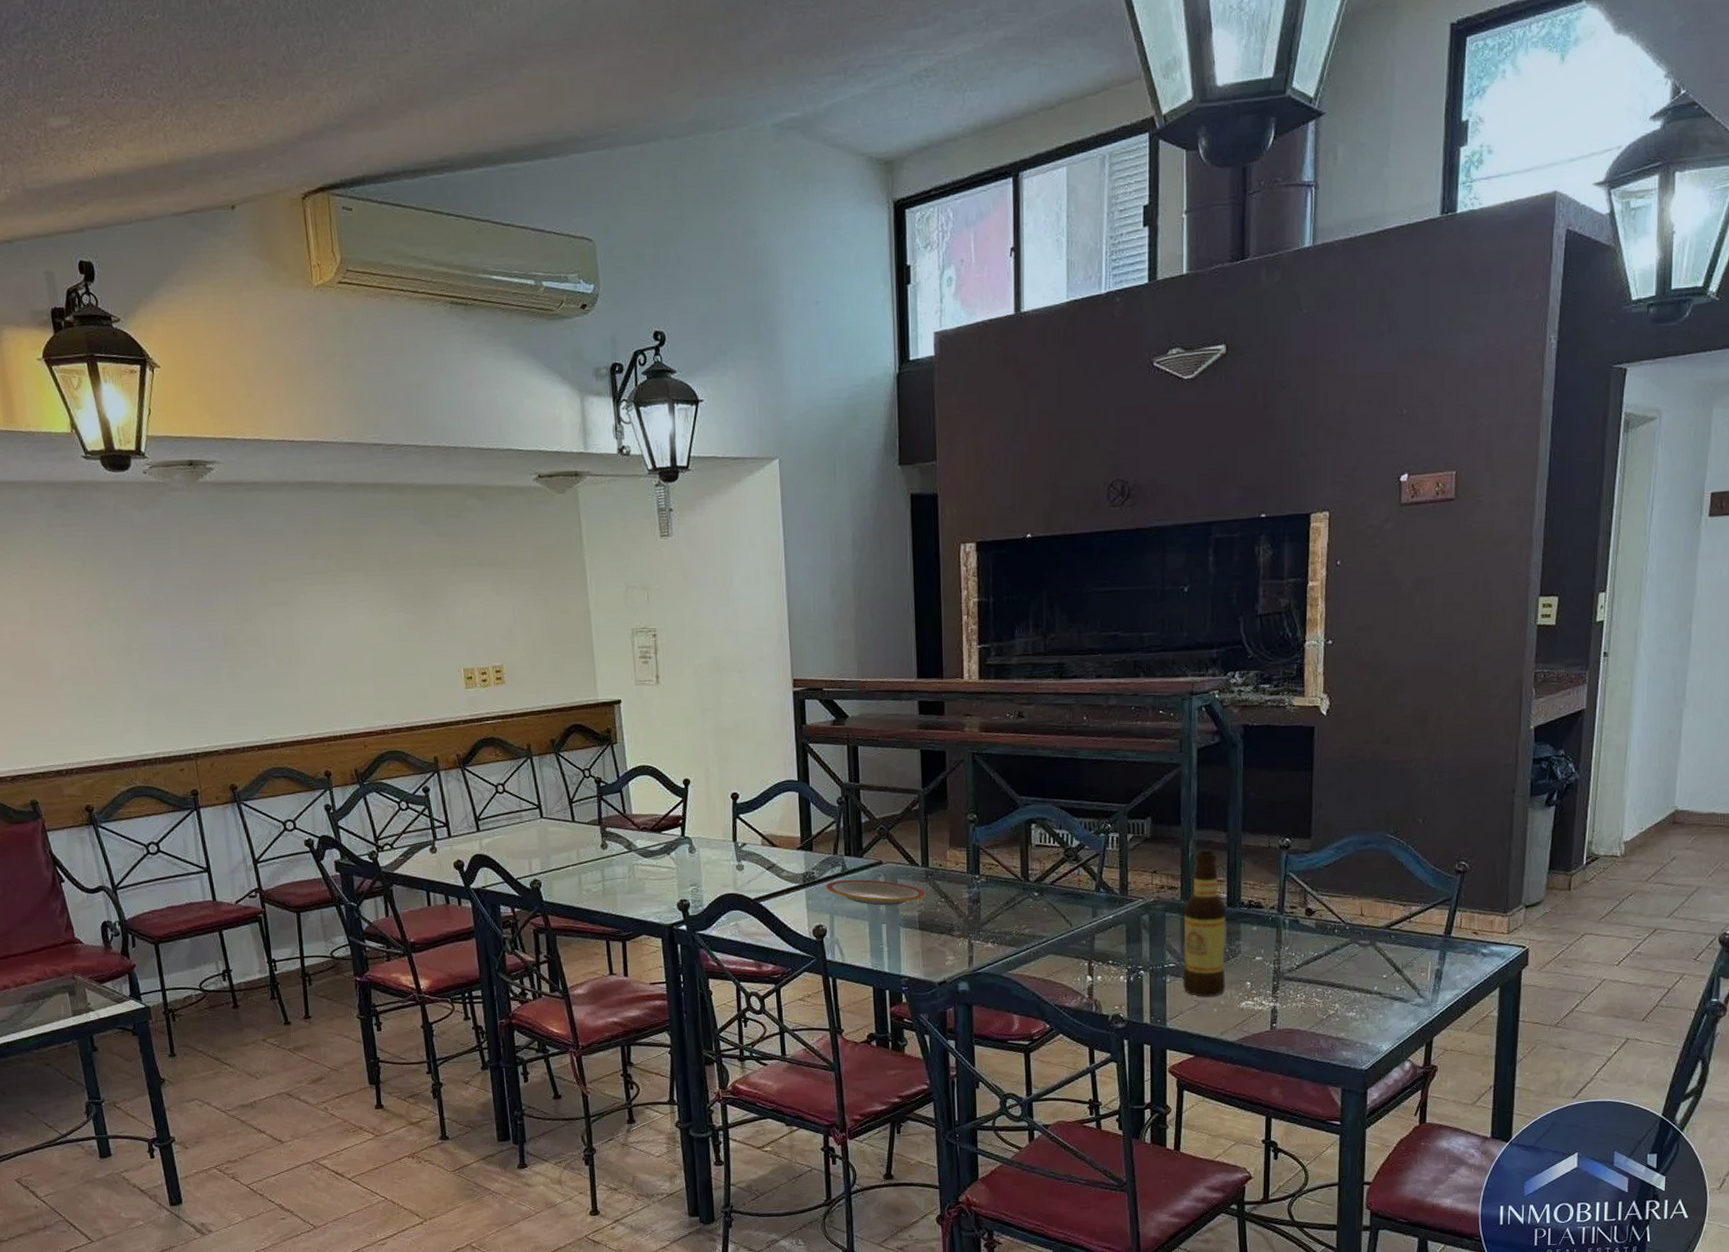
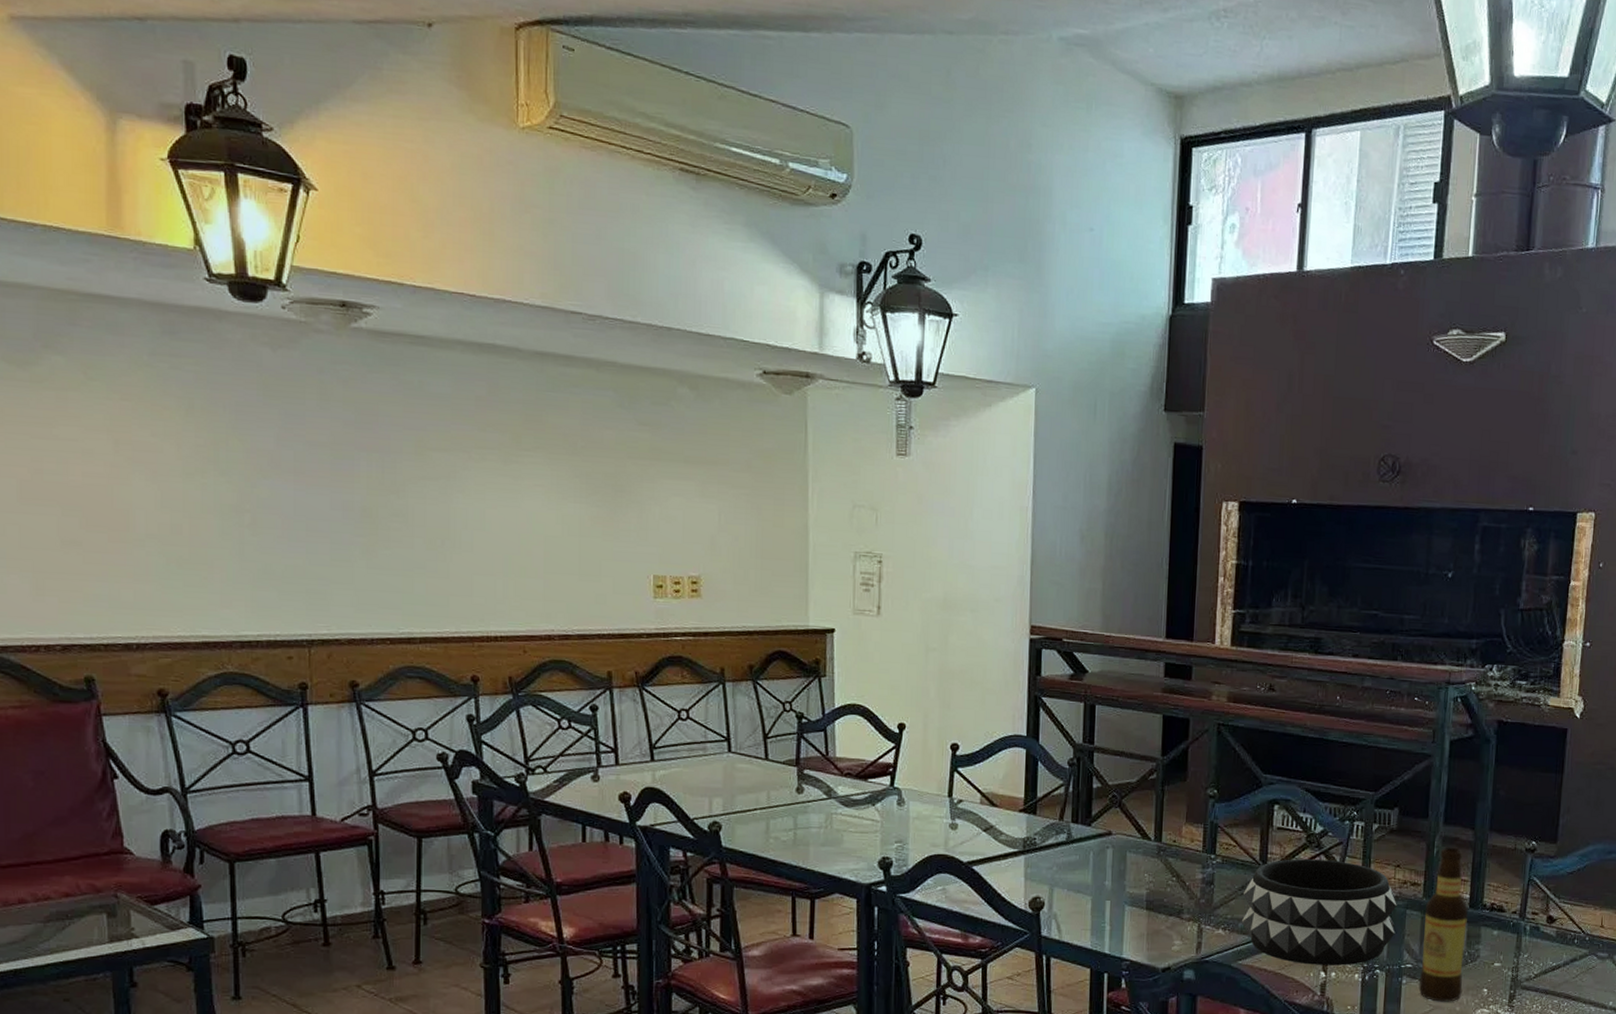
plate: present [826,879,926,906] -> none [1048,848,1157,881]
decorative bowl: none [1008,871,1156,970] -> present [1241,859,1397,966]

